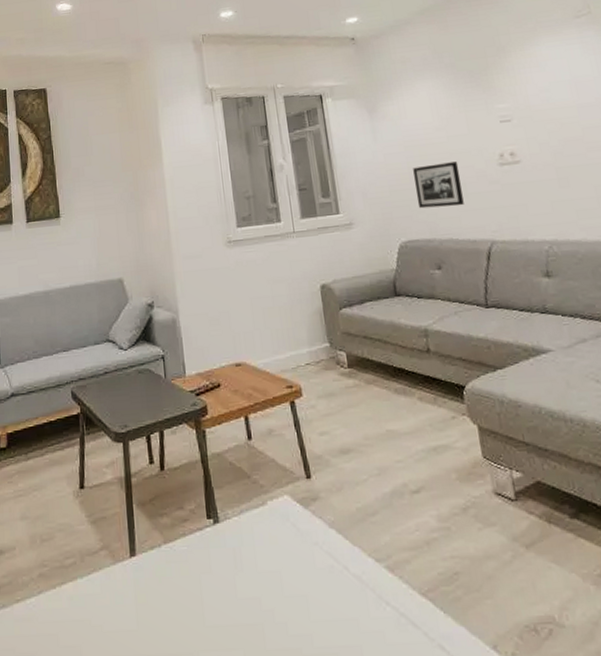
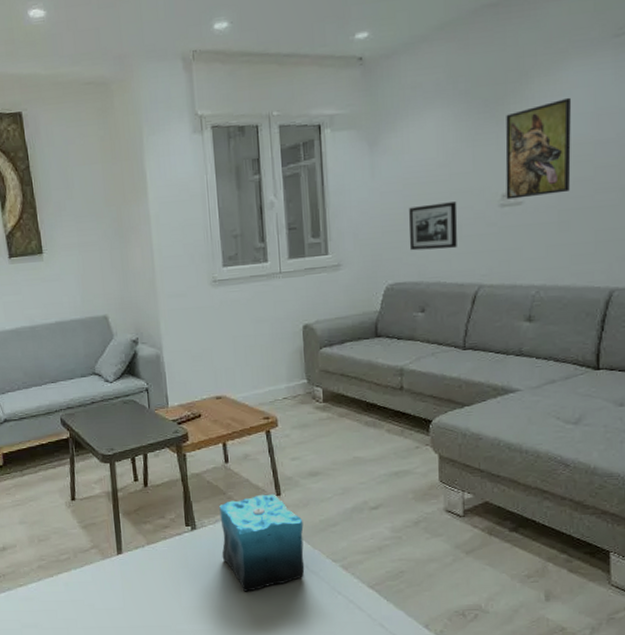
candle: none [244,463,345,604] -> present [219,483,305,592]
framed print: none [491,68,563,159] -> present [505,97,571,200]

